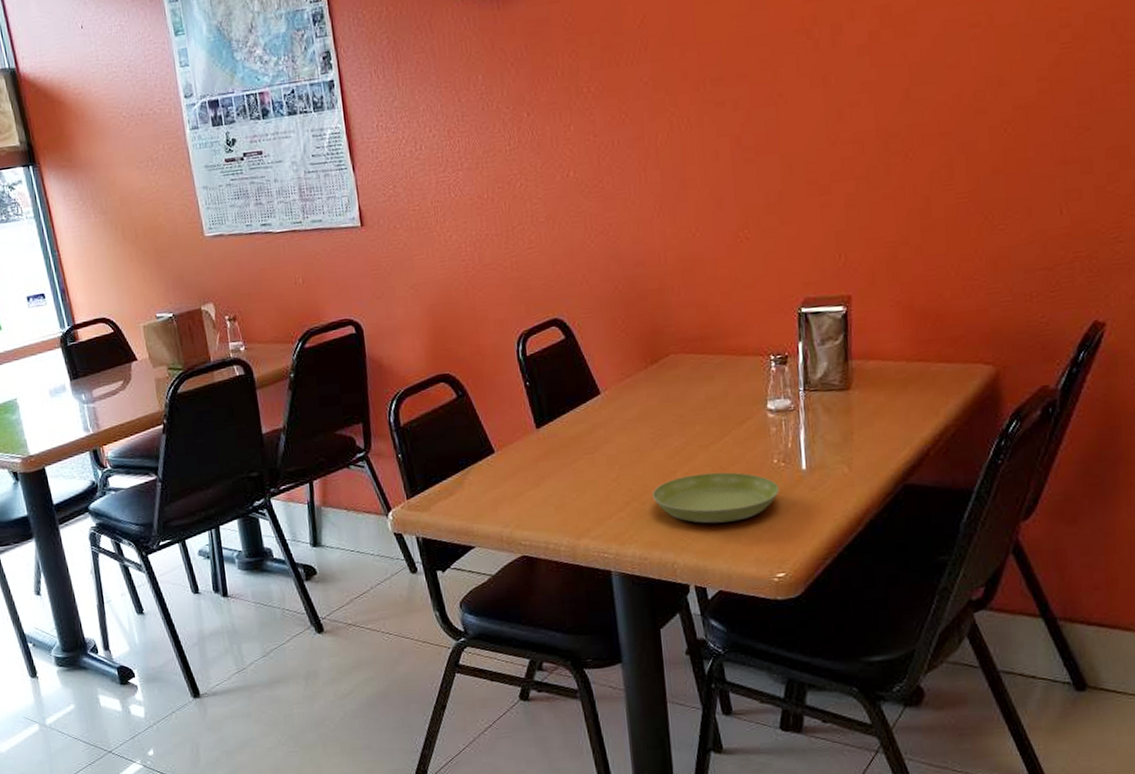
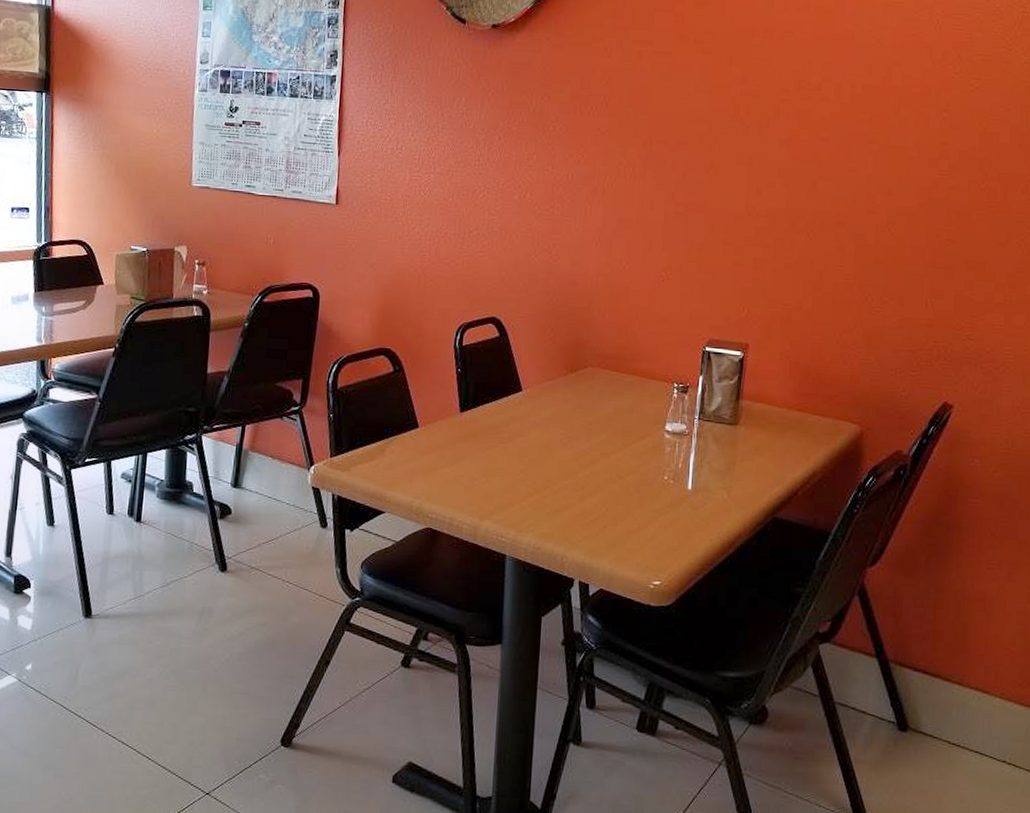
saucer: present [651,472,780,524] -> none [553,477,666,527]

